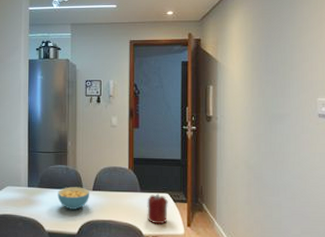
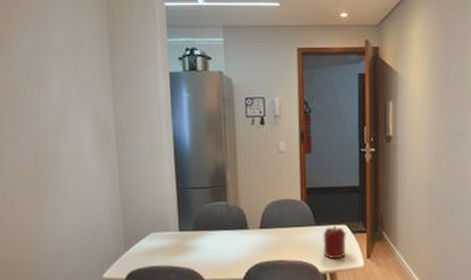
cereal bowl: present [57,187,90,210] -> none [217,226,257,253]

